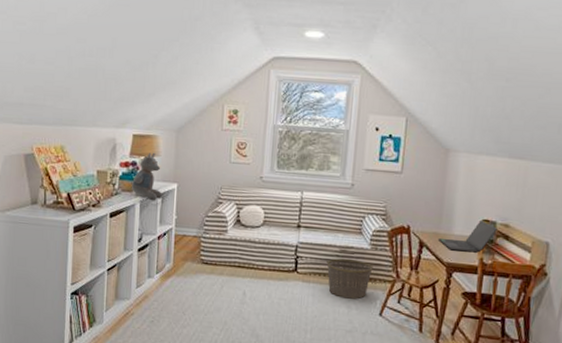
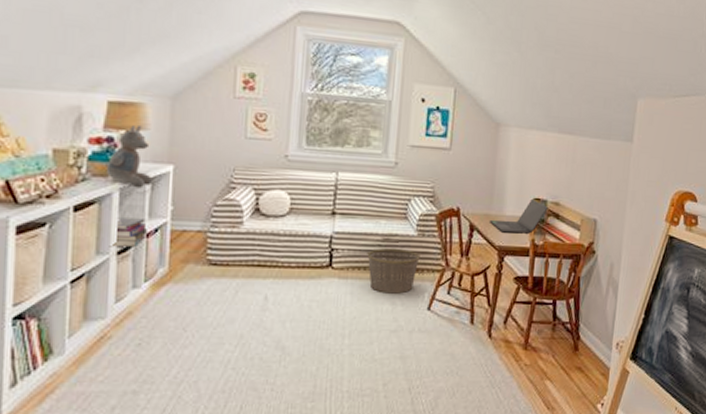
books: none [132,223,158,247] -> present [109,217,147,248]

